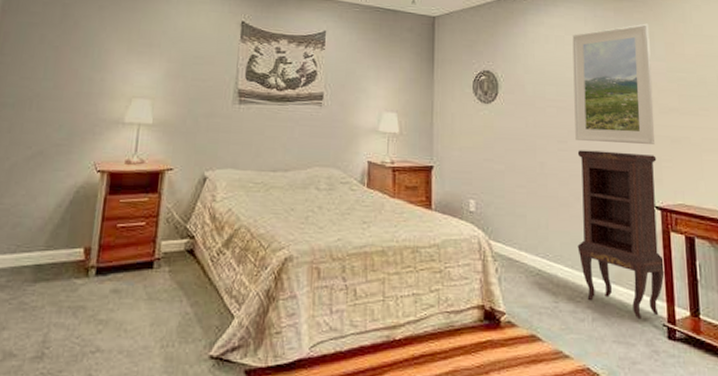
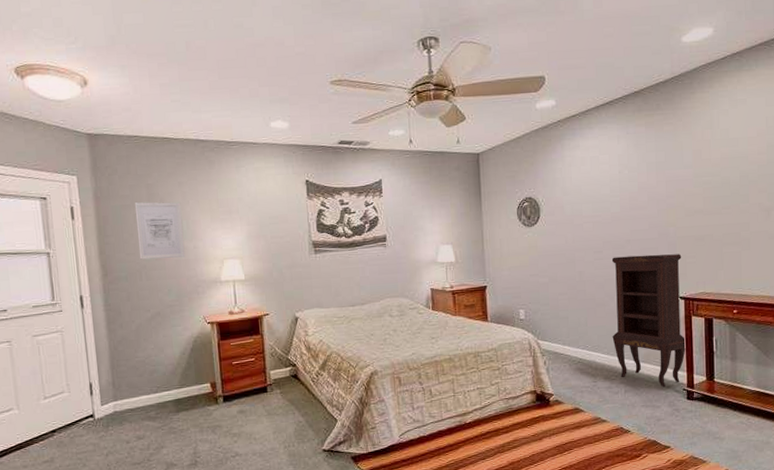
wall art: none [34,21,97,90] -> present [134,202,186,260]
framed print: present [572,23,656,144] -> none [606,134,681,249]

